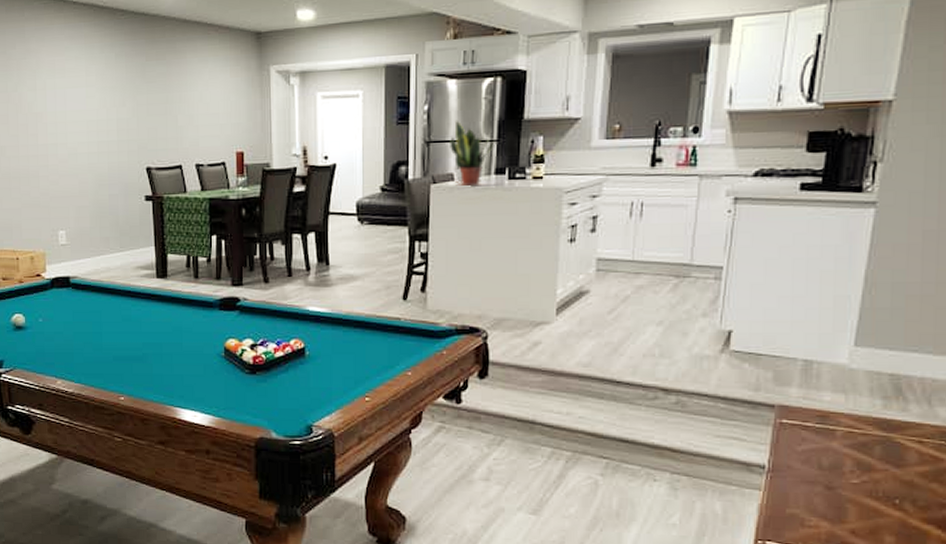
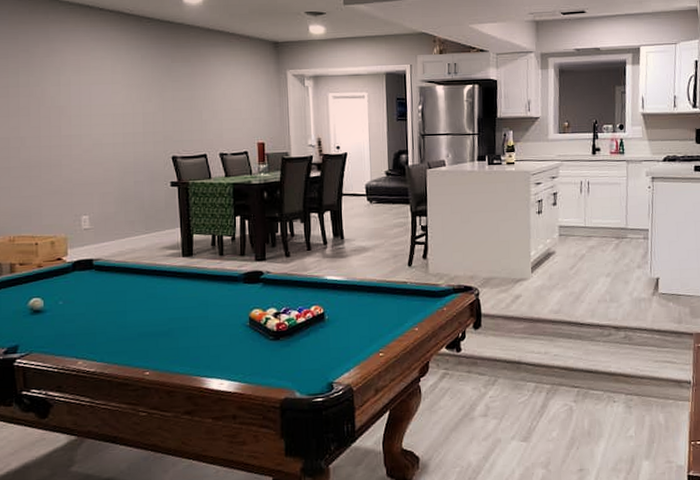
potted plant: present [450,120,495,187] -> none [440,117,476,171]

